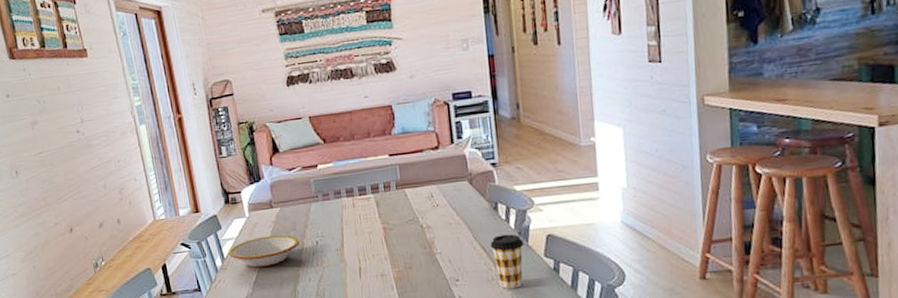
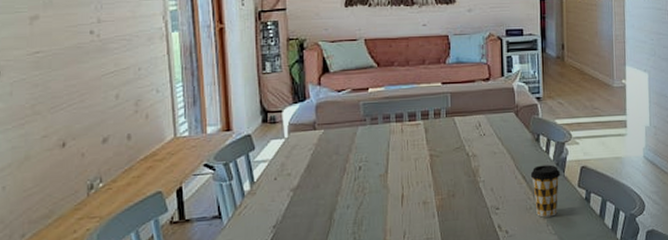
bowl: present [229,234,300,268] -> none [260,158,342,193]

